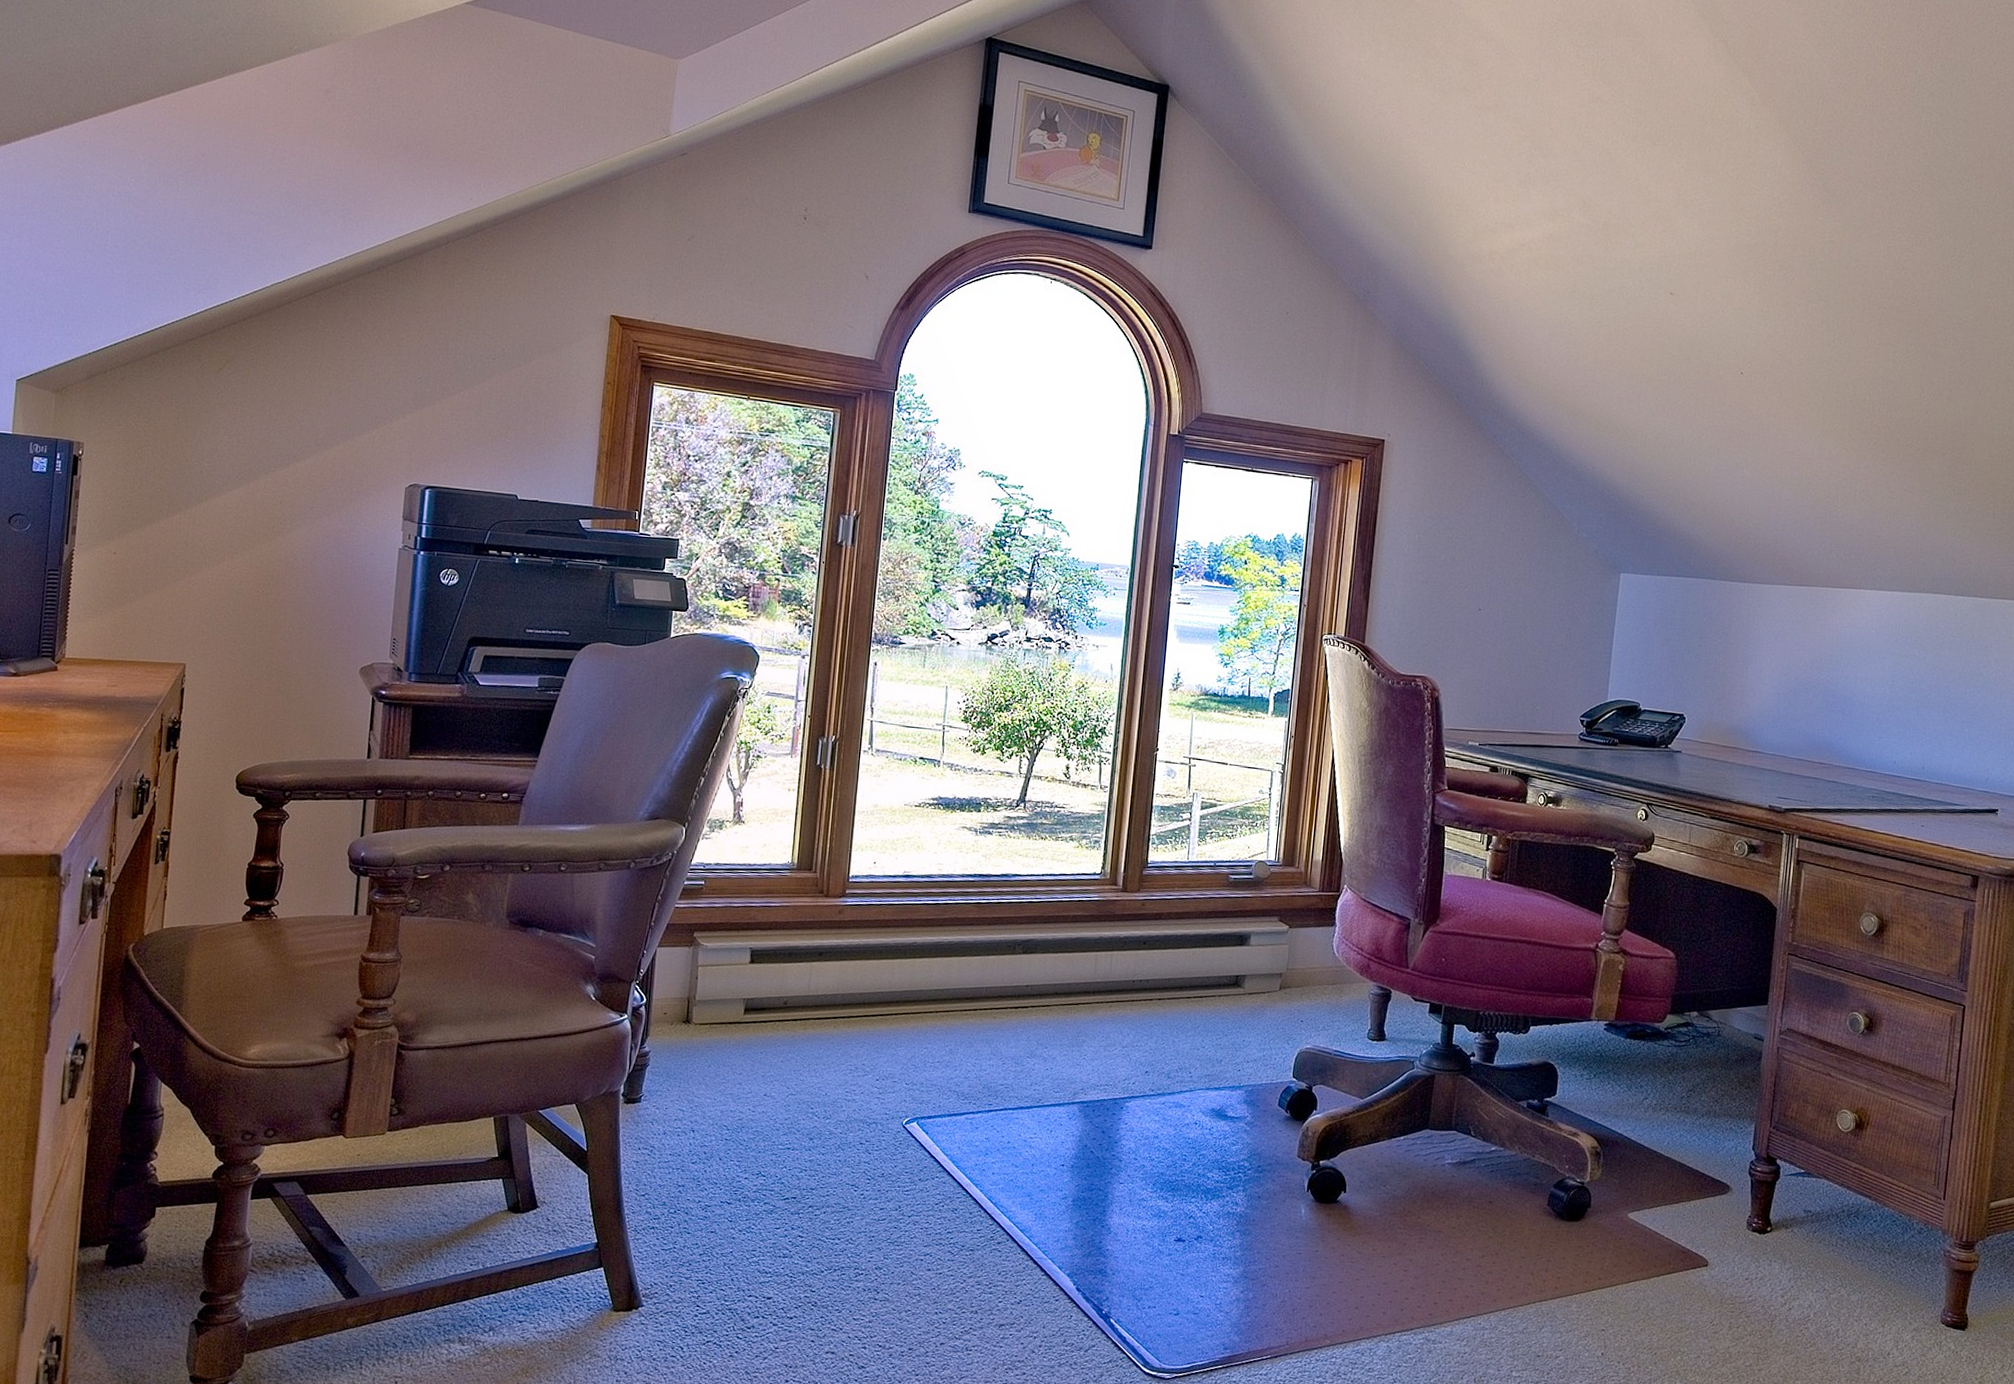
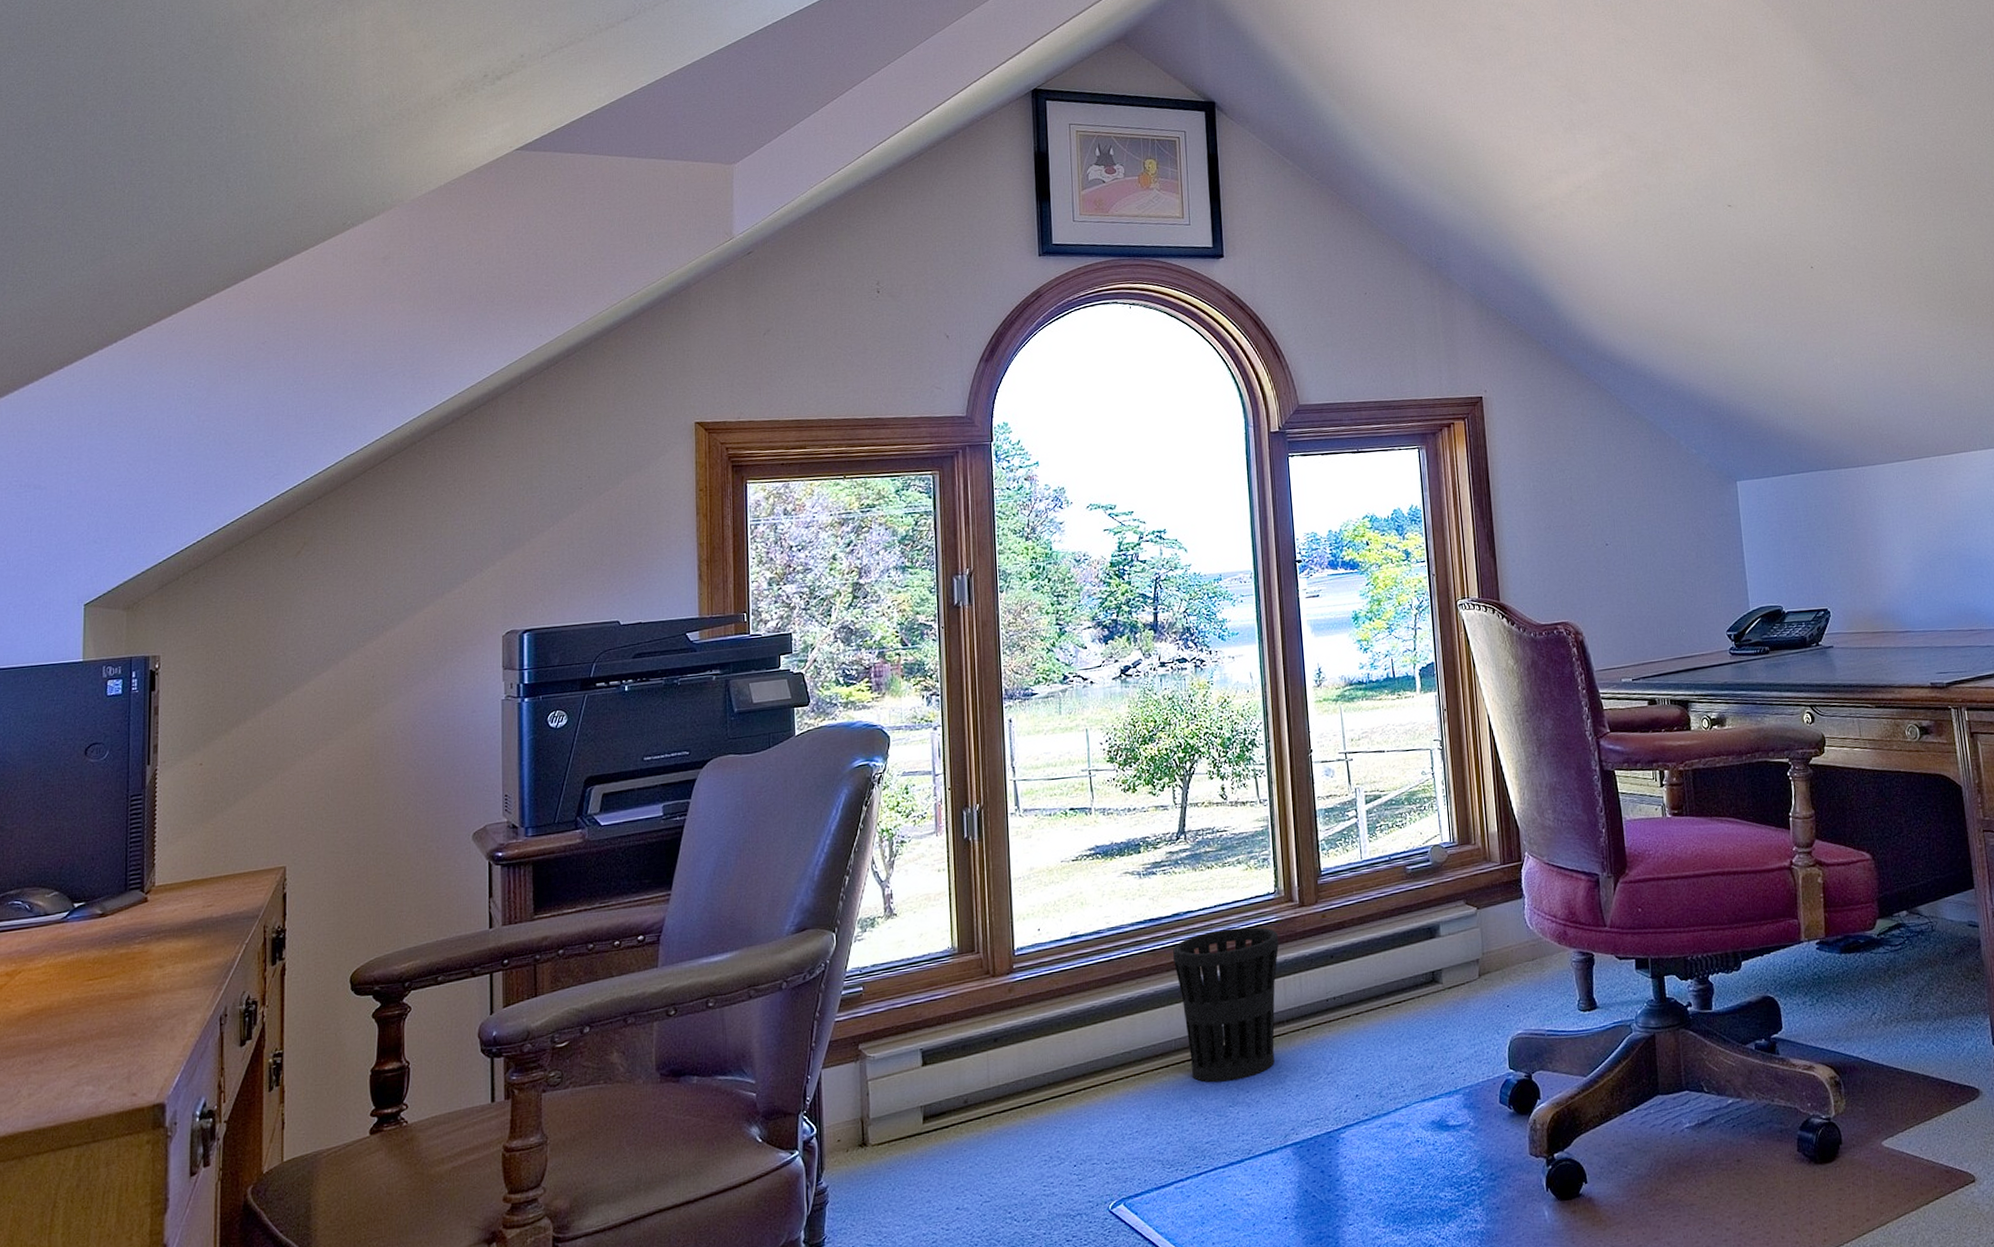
wastebasket: none [996,897,1097,1036] -> present [1173,927,1279,1083]

